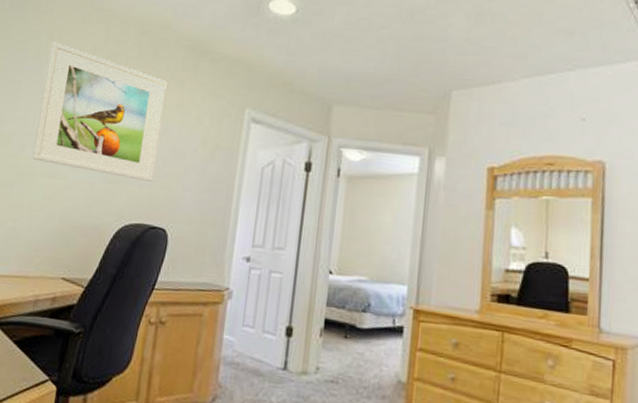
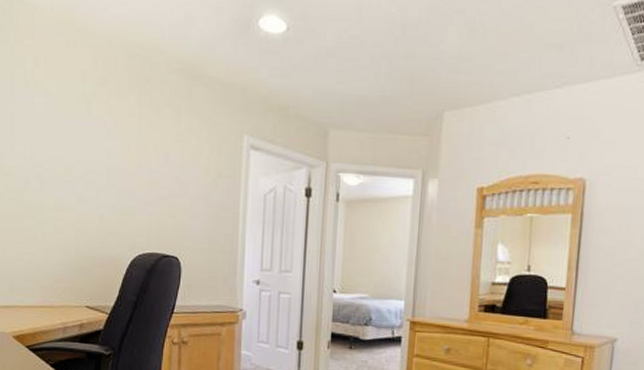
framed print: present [32,42,167,183] -> none [37,68,163,213]

